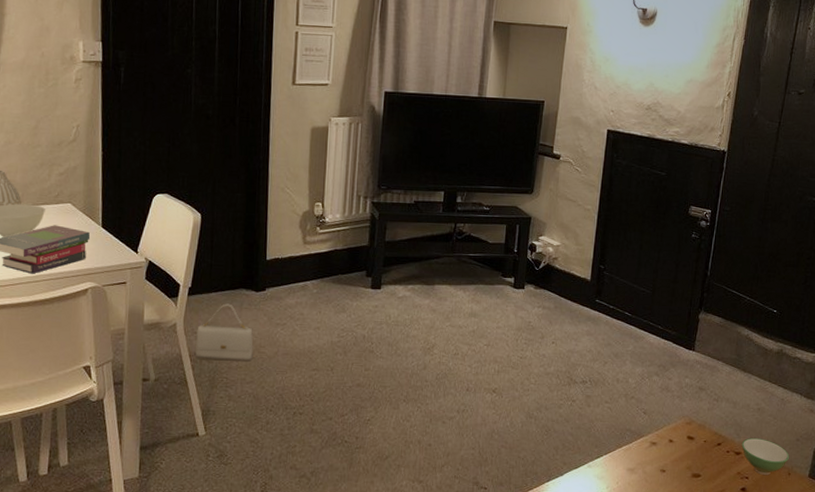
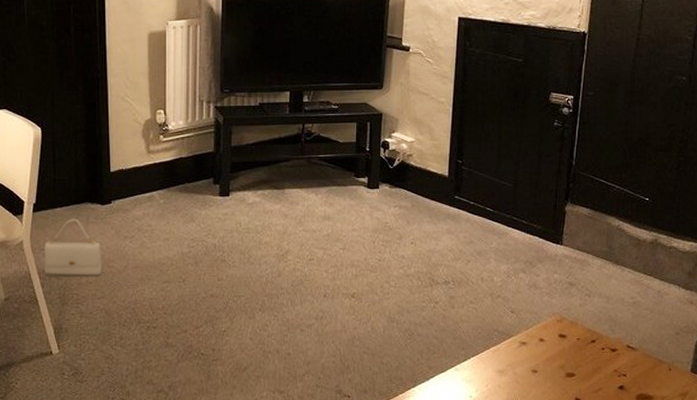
bowl: present [742,437,790,476] -> none [617,333,670,372]

